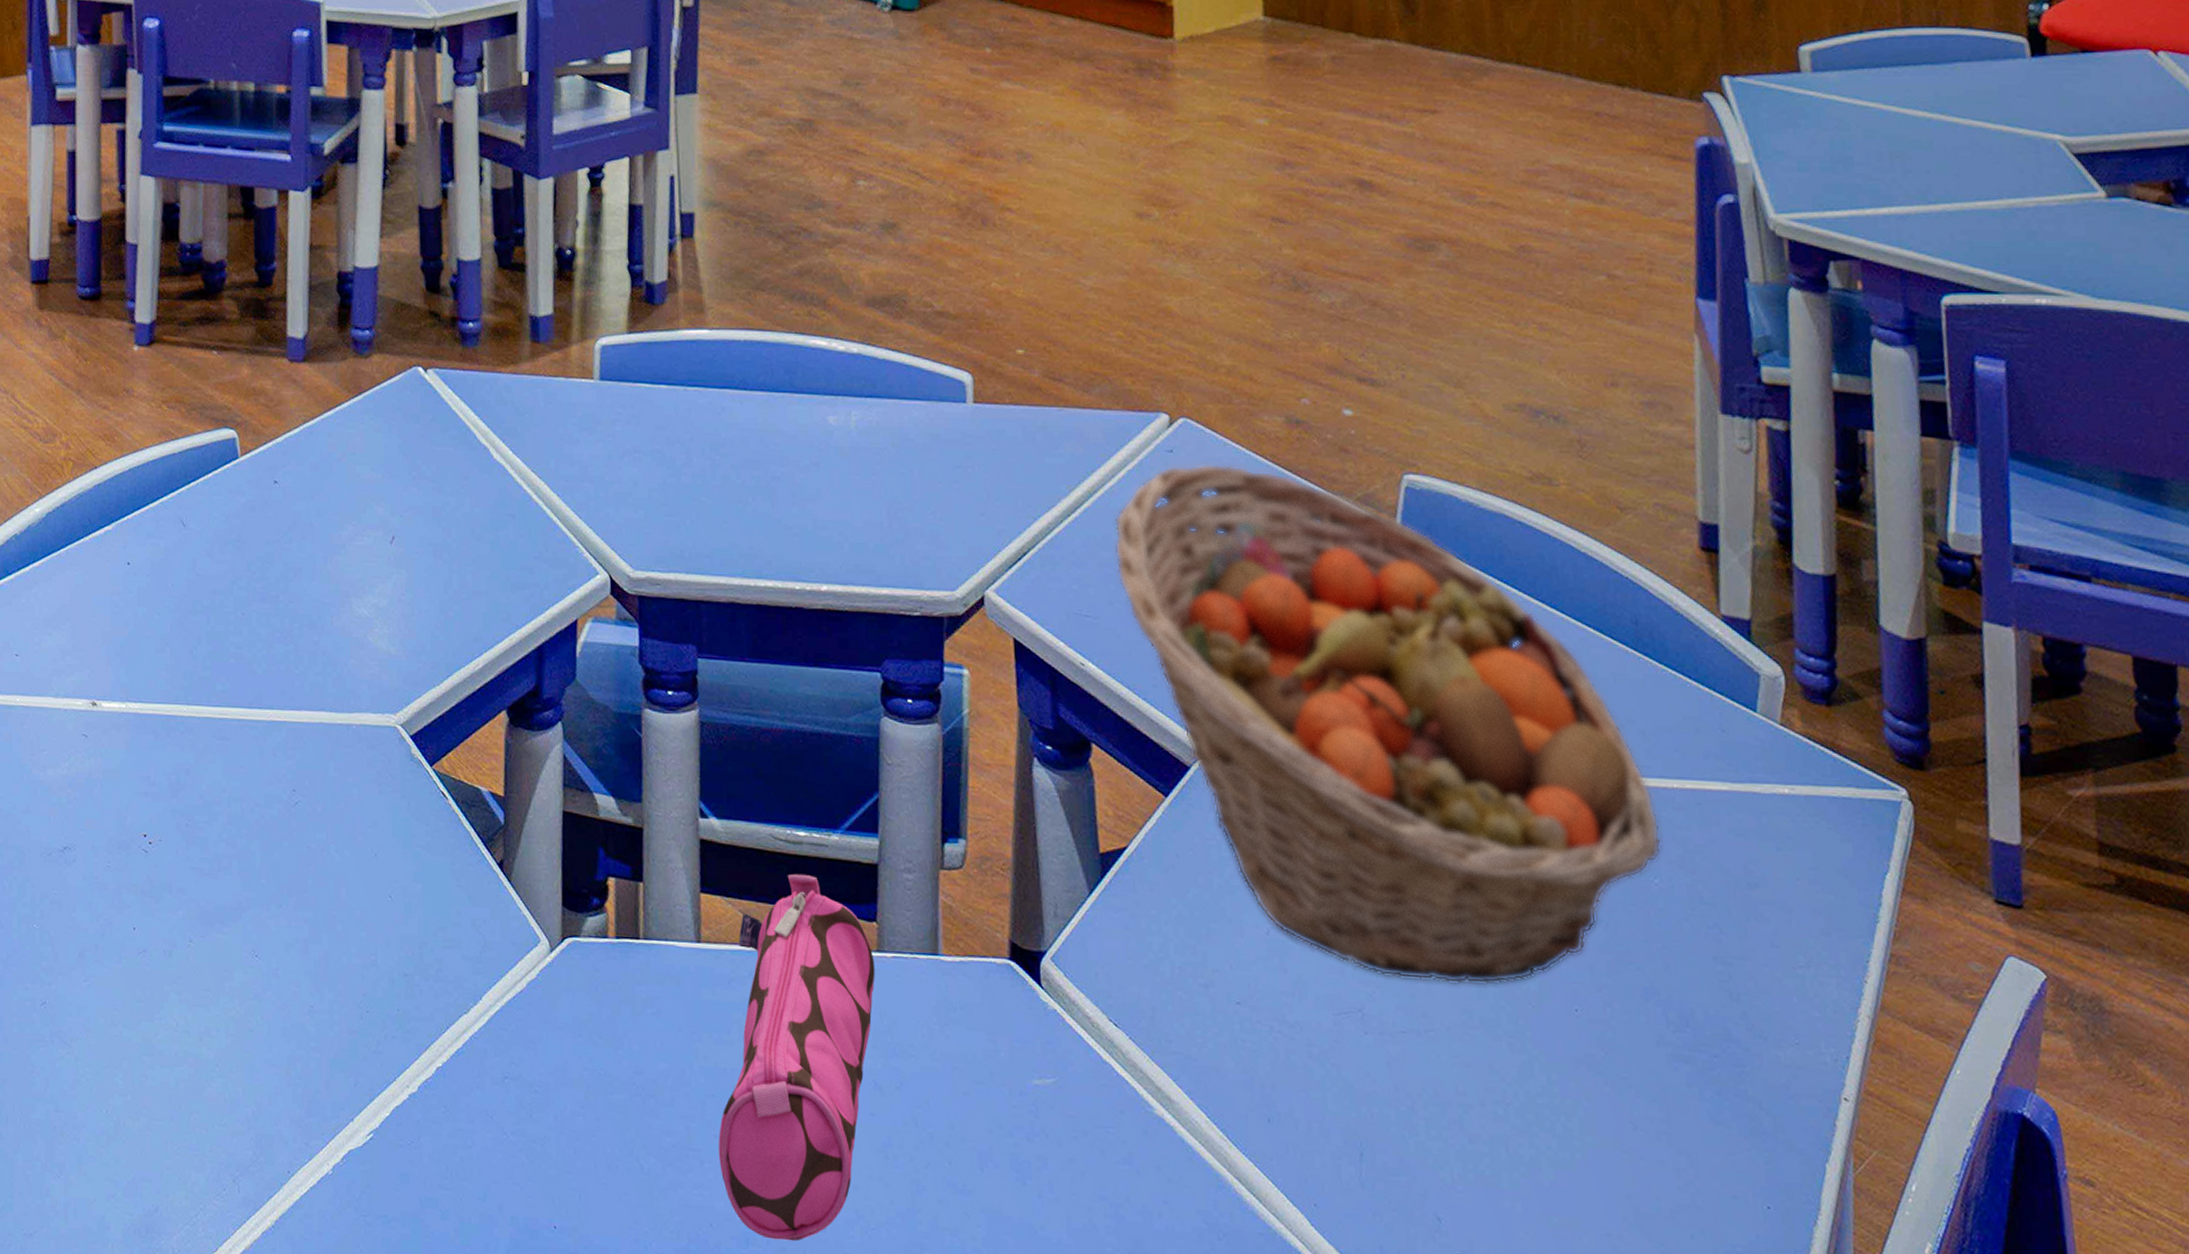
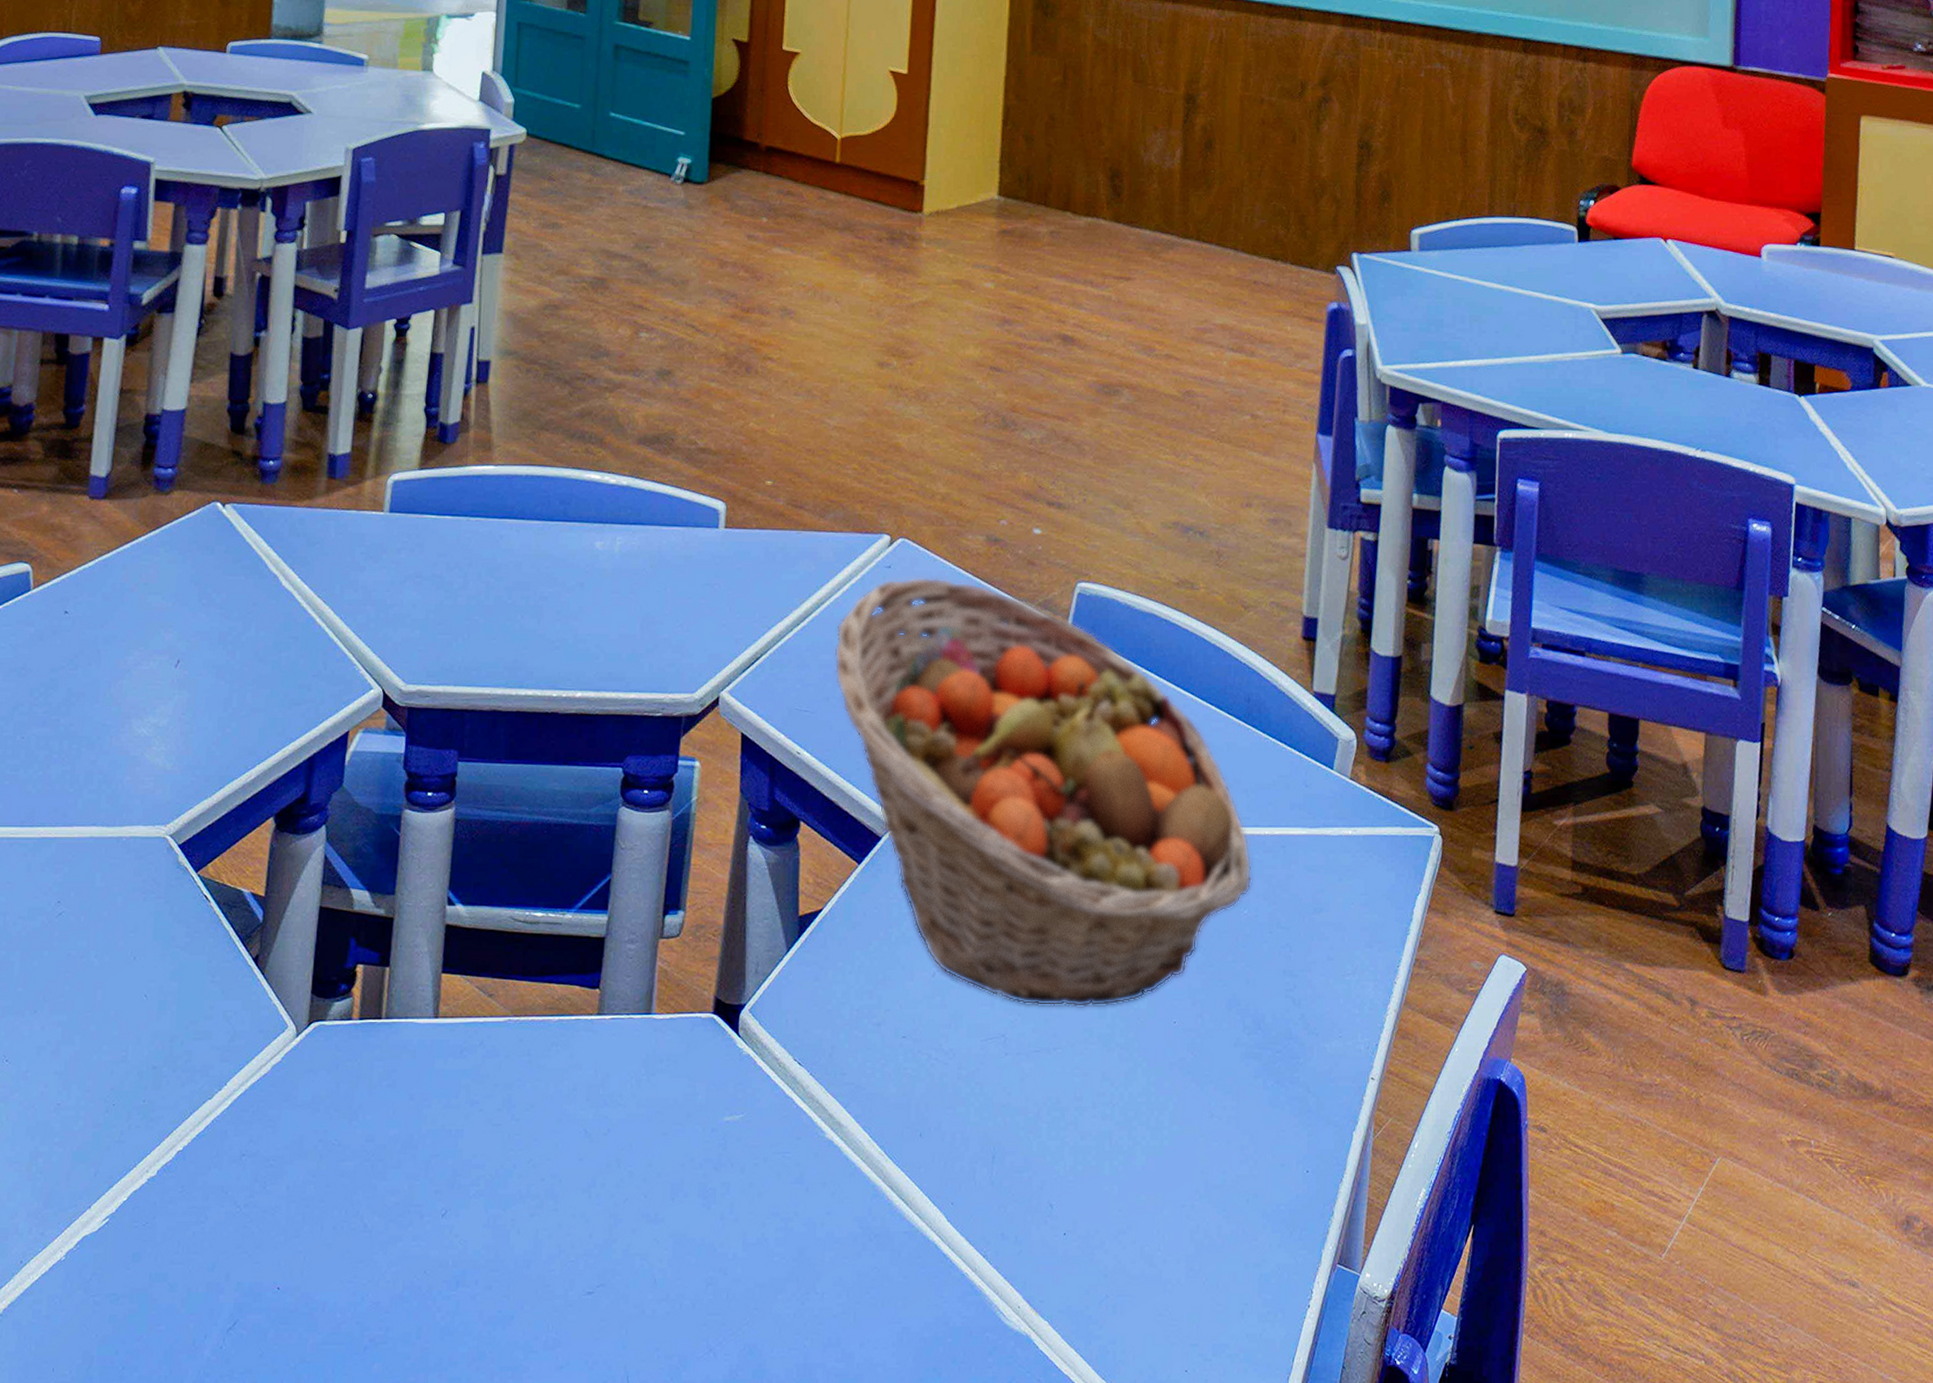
pencil case: present [718,874,875,1242] -> none [438,950,595,1279]

